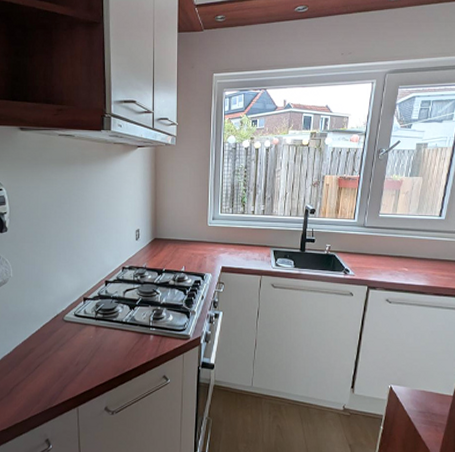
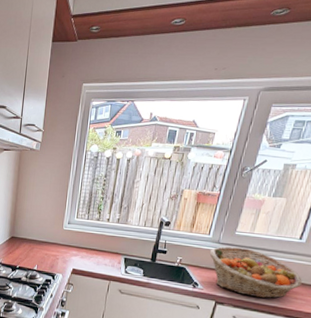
fruit basket: none [356,230,447,279] -> present [209,246,302,299]

